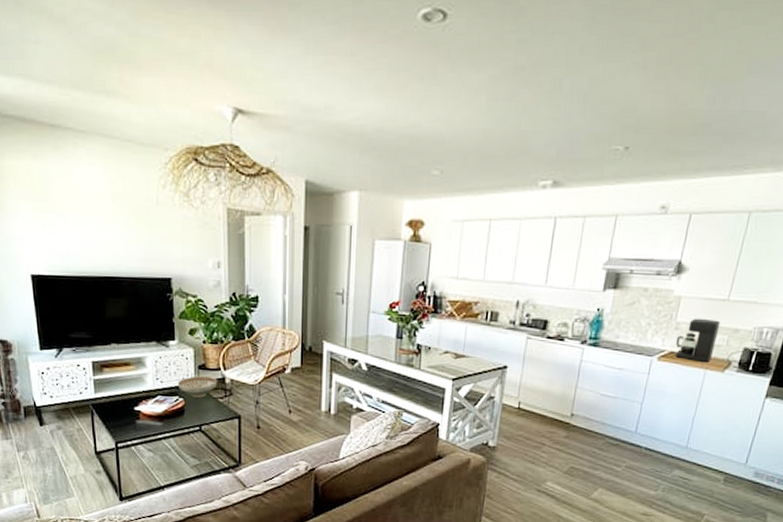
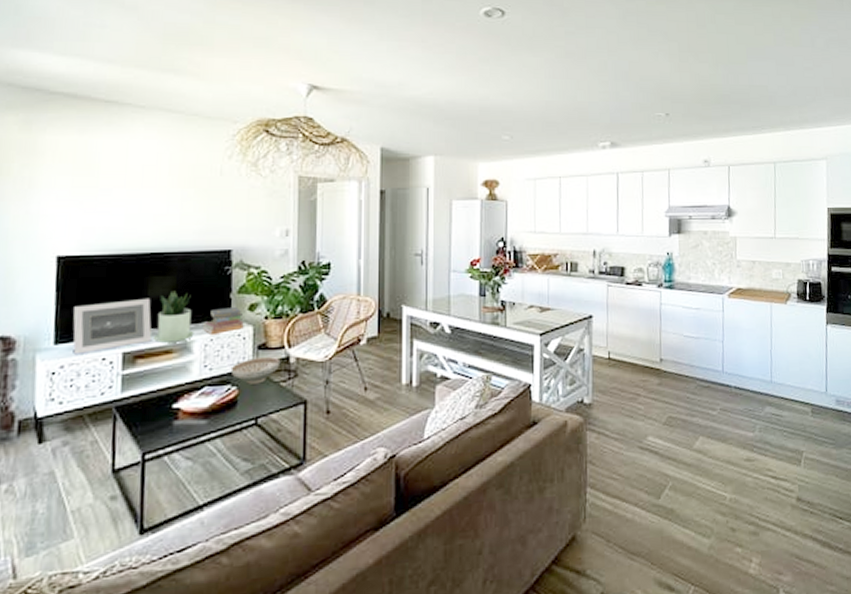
picture frame: none [50,316,112,360] -> present [73,298,152,355]
planter: none [115,312,146,357] -> present [154,290,194,343]
books: none [153,330,186,354] -> present [203,306,244,336]
coffee maker: present [675,318,721,362] -> none [741,255,774,296]

